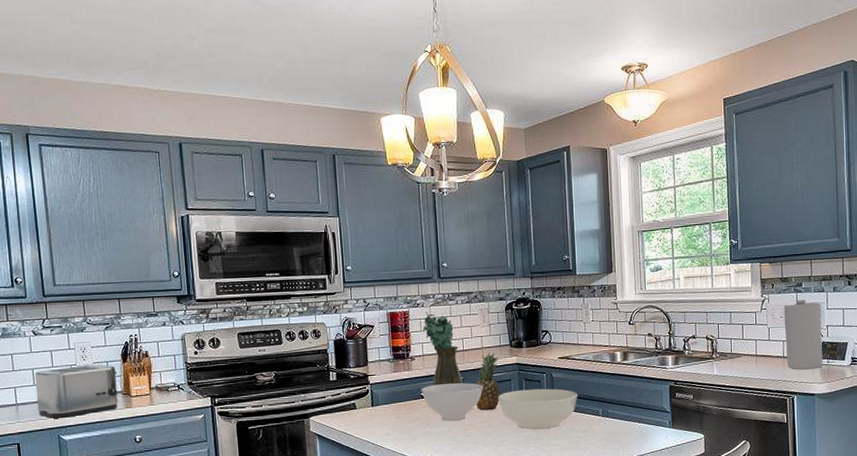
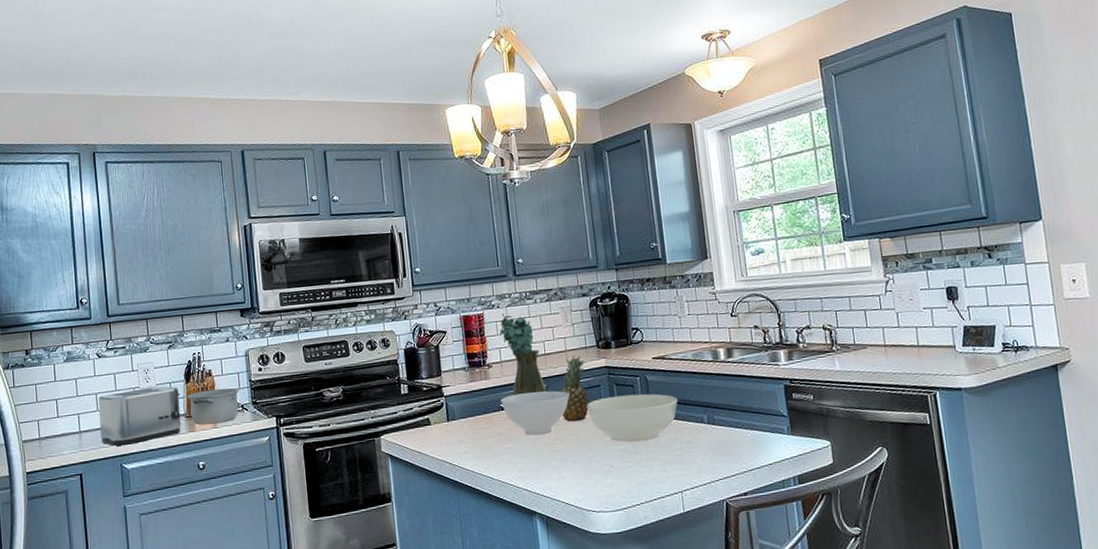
cooking pot: none [124,368,175,402] -> present [187,387,239,425]
paper towel holder: present [784,300,823,370] -> none [912,278,968,361]

